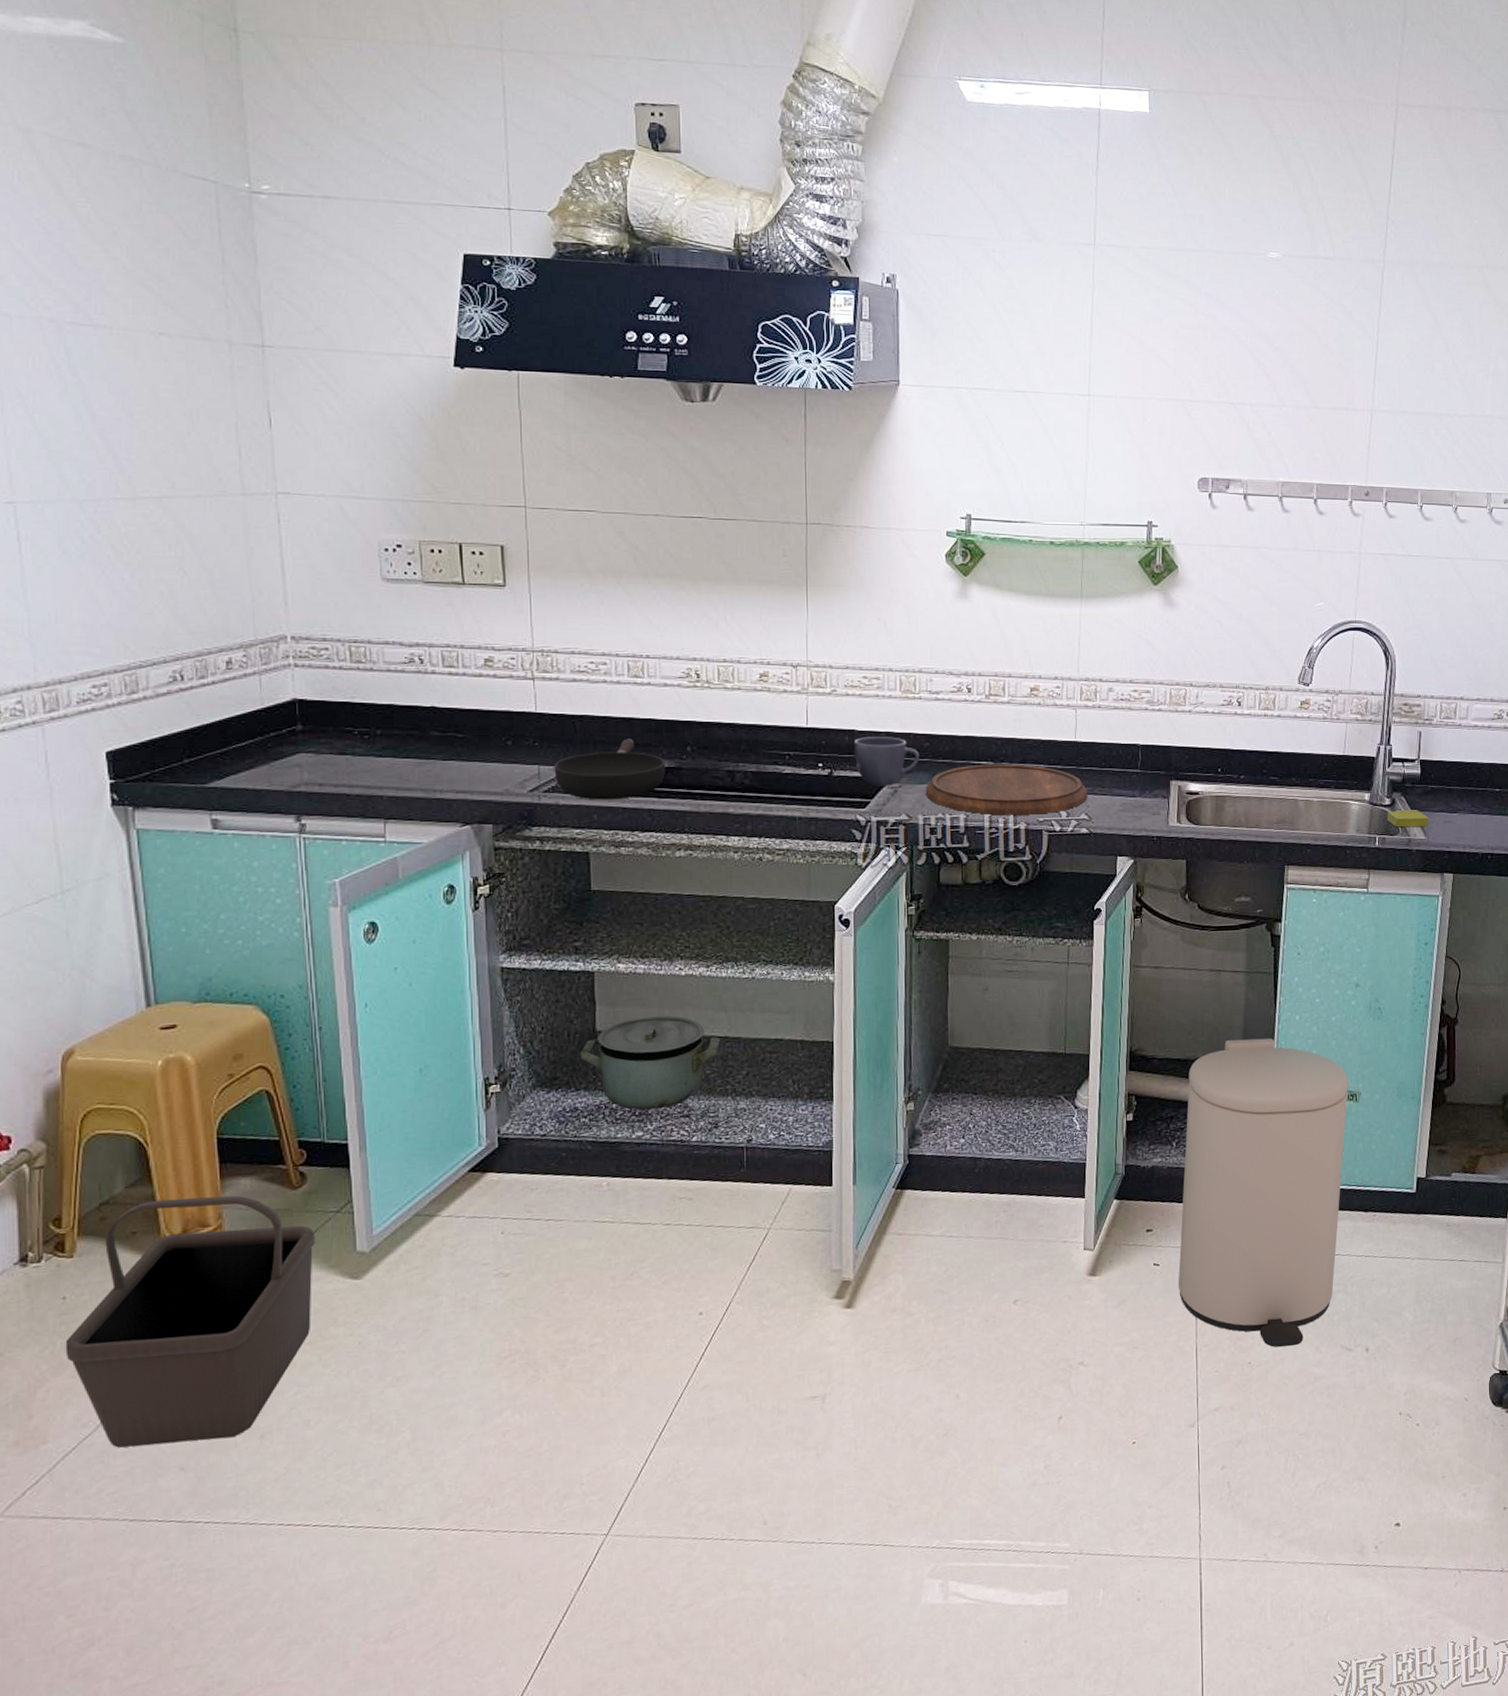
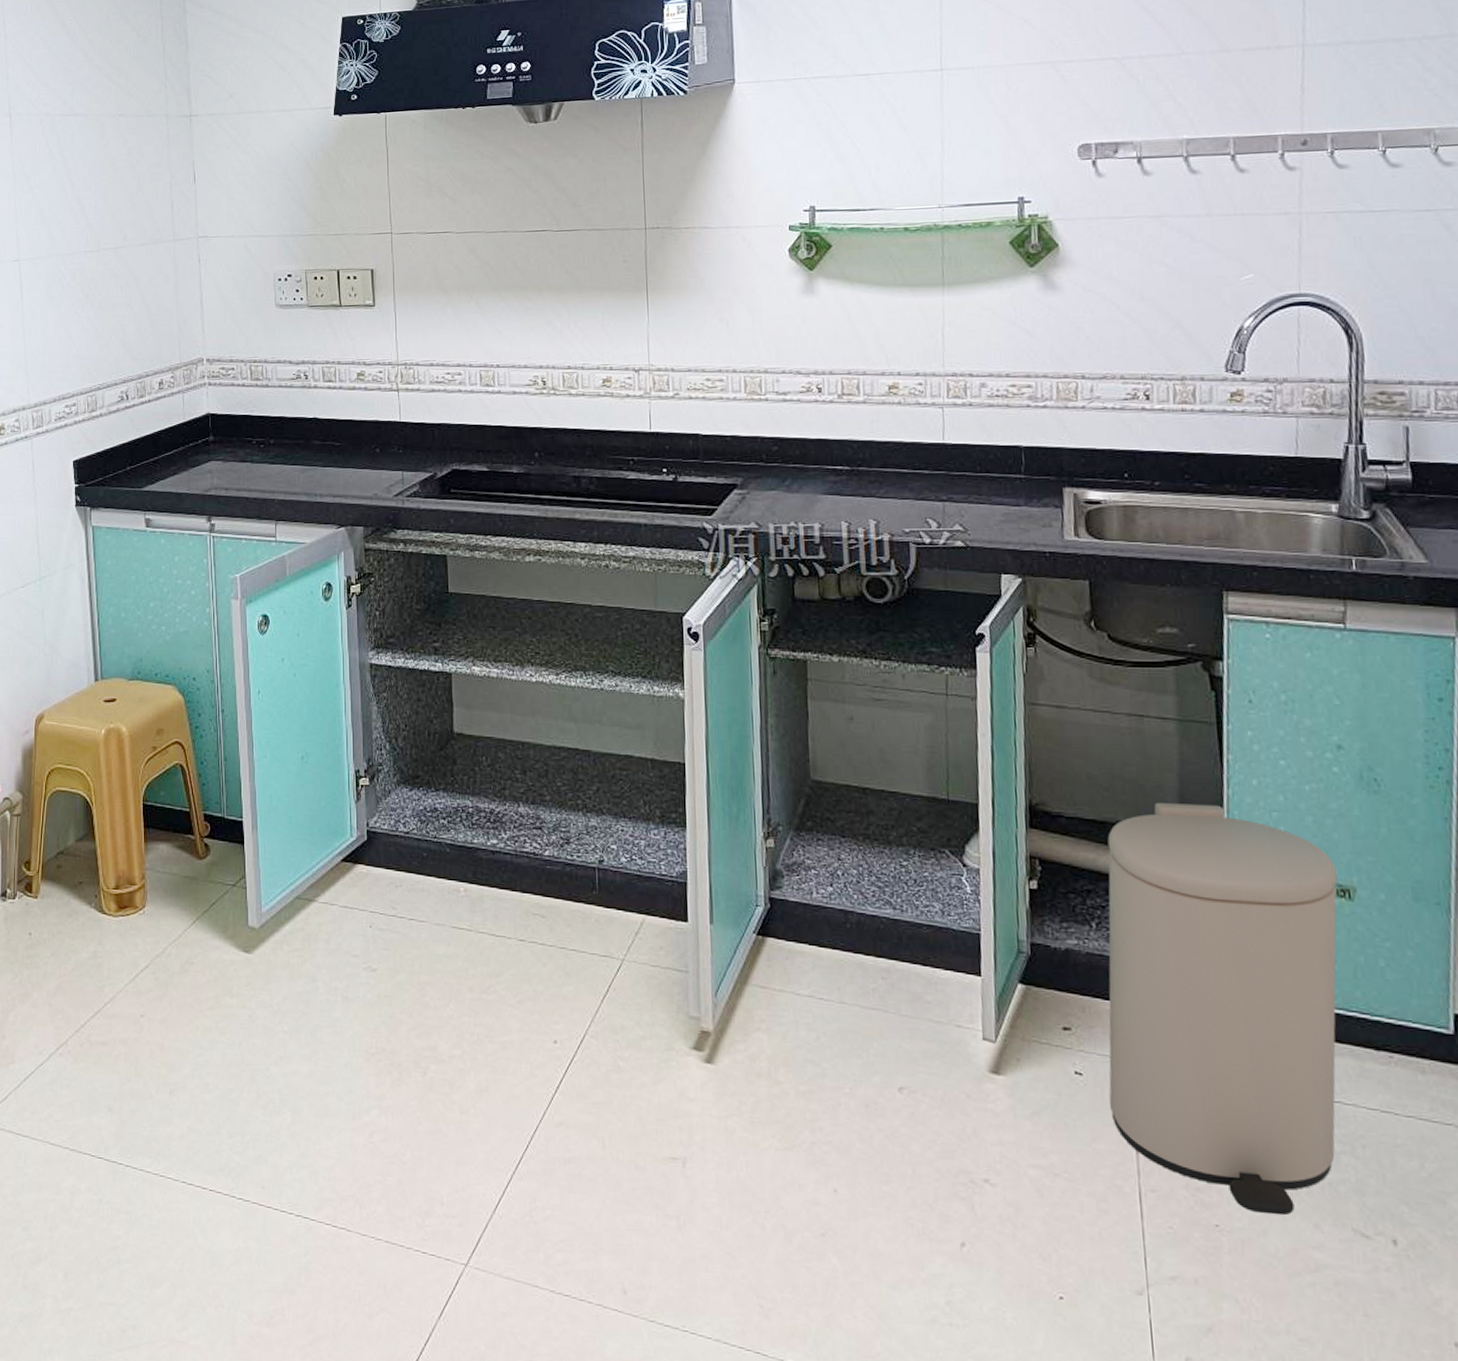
basket: present [65,1195,316,1448] -> none [29,855,216,1088]
wok: present [554,738,665,800] -> none [416,445,515,505]
saucepan: present [579,1015,721,1110] -> none [438,722,571,818]
cup: present [853,737,919,787] -> none [698,440,768,493]
cutting board: present [925,764,1088,816] -> none [775,469,962,525]
sponge: present [1387,810,1430,829] -> none [1366,525,1432,549]

